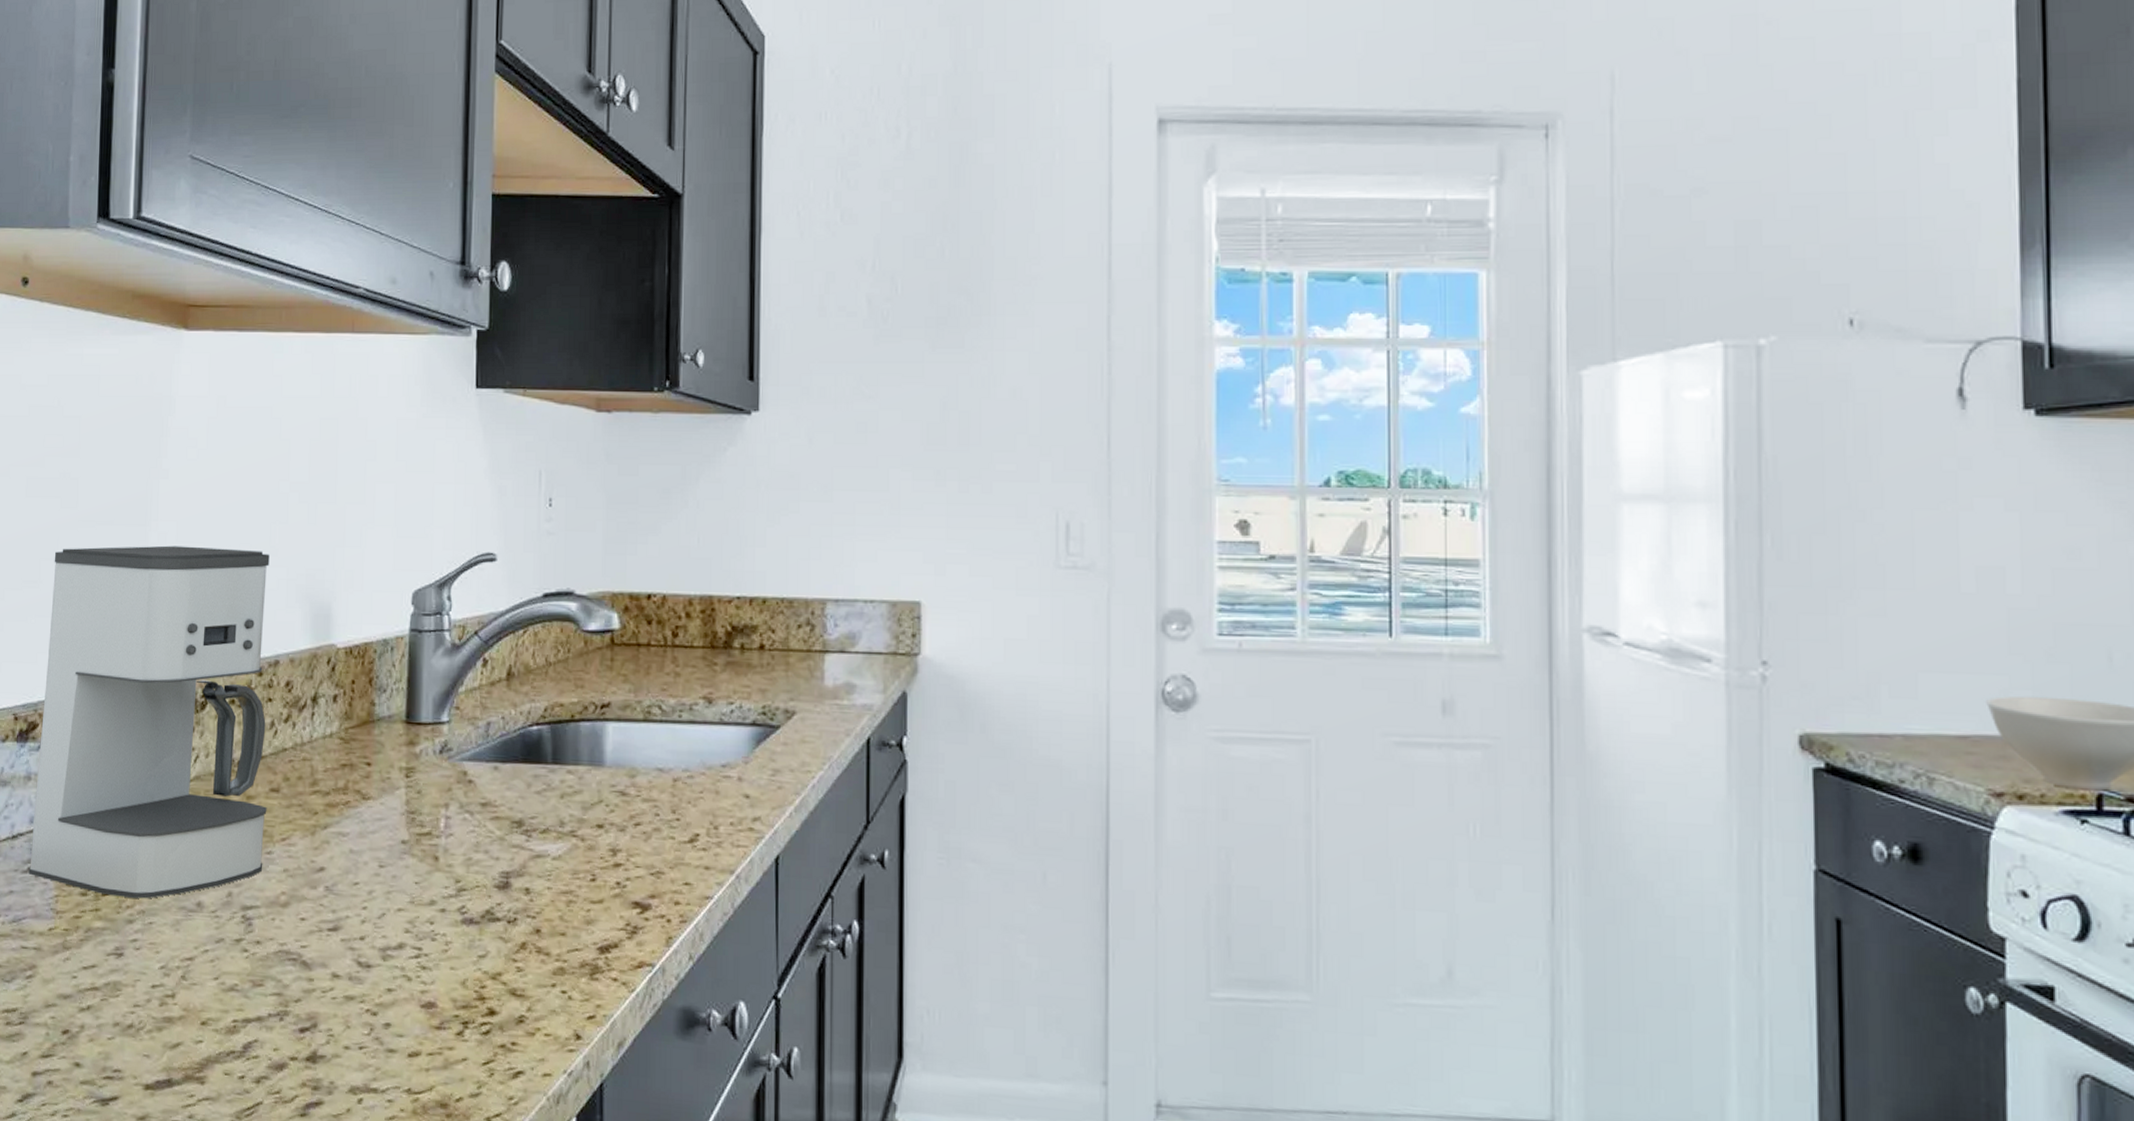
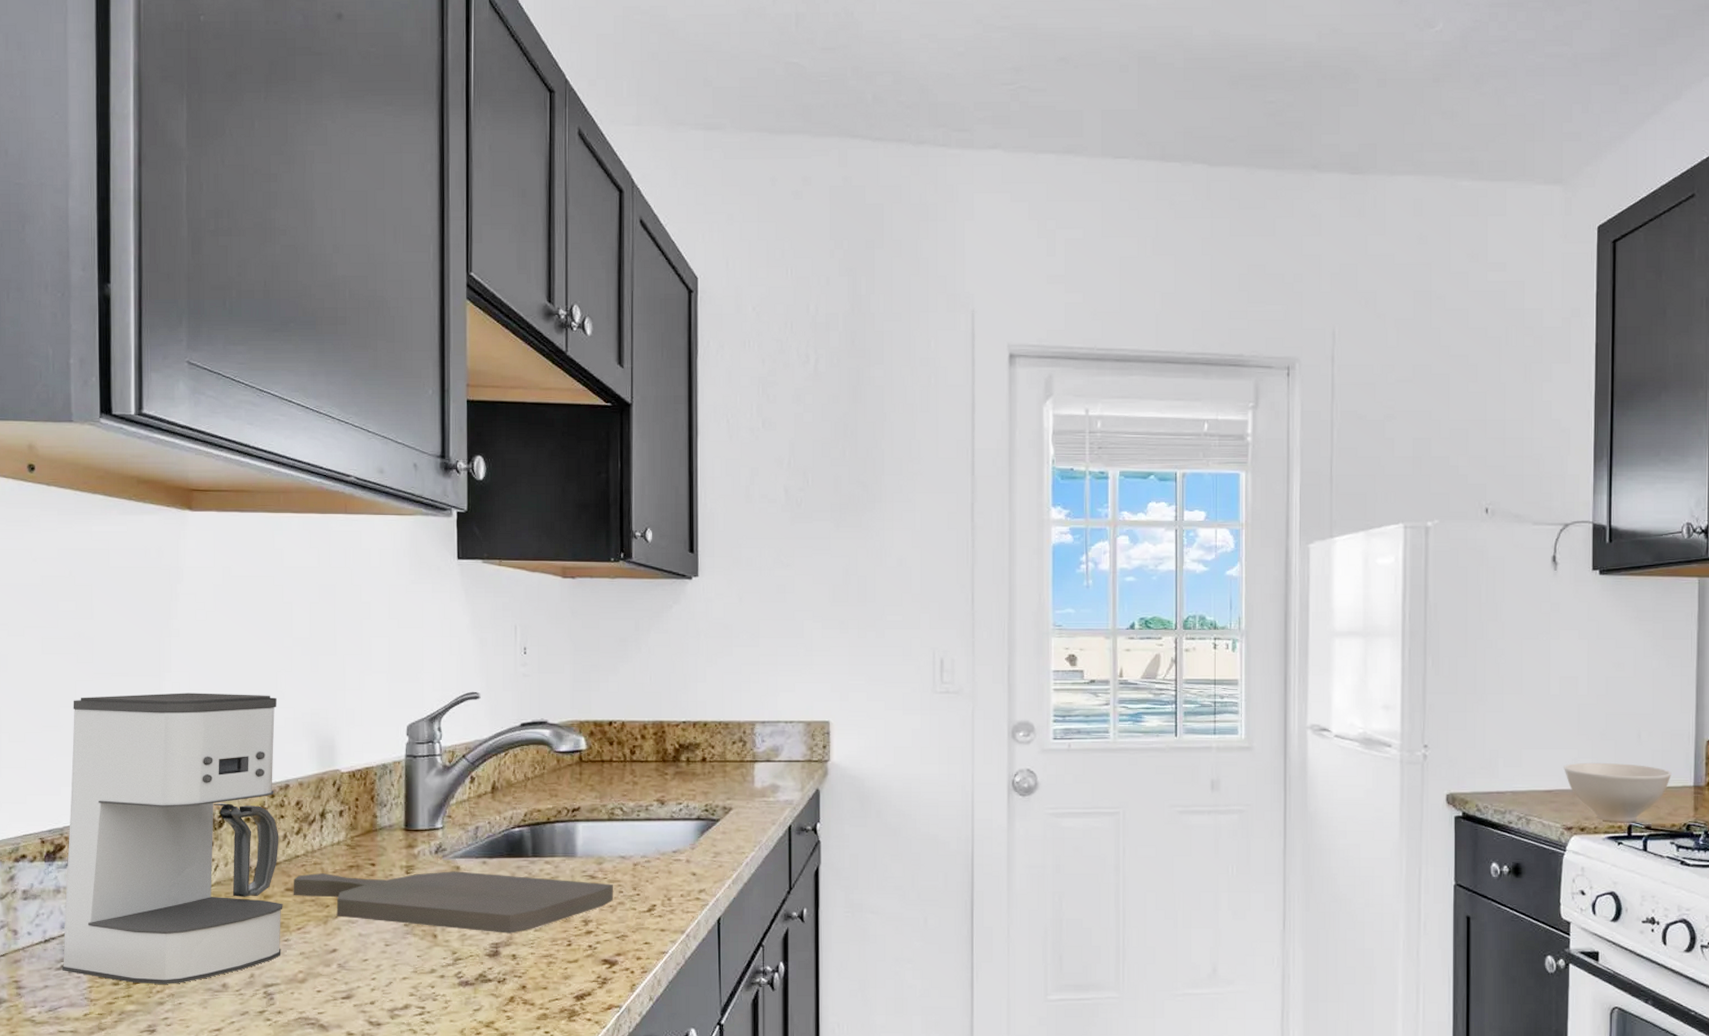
cutting board: none [278,771,648,861] -> present [293,871,613,934]

